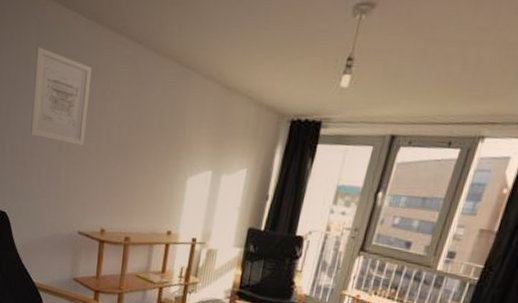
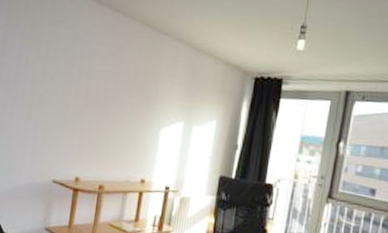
wall art: present [31,47,92,146] -> none [13,13,74,99]

